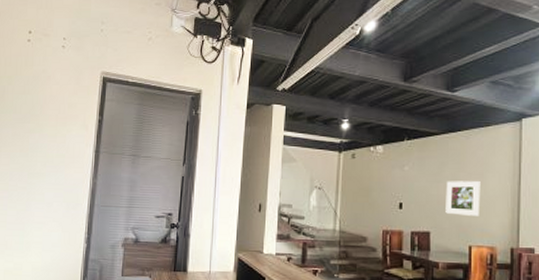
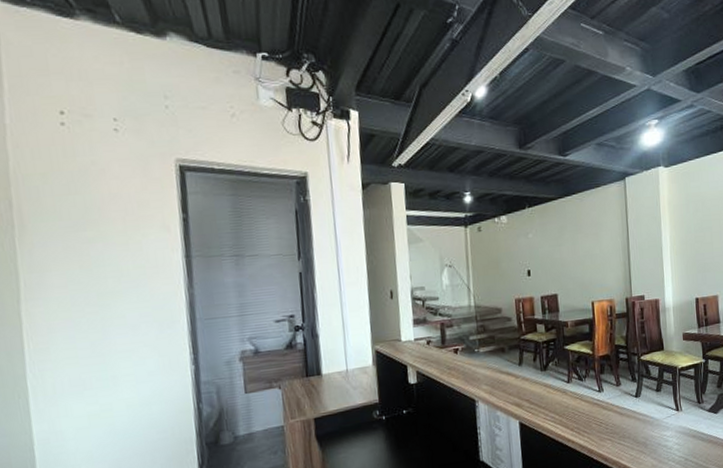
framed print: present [445,181,481,216] -> none [567,240,598,275]

